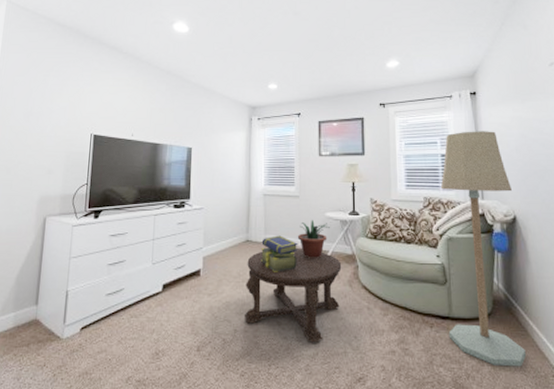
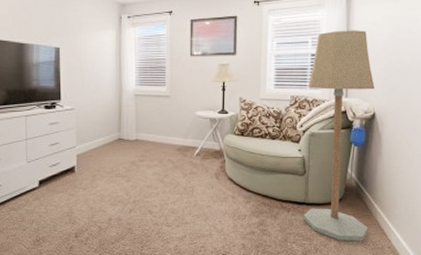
coffee table: present [244,249,342,343] -> none [117,146,210,227]
stack of books: present [260,235,298,272] -> none [132,134,169,168]
potted plant: present [297,220,330,258] -> none [168,119,199,154]

